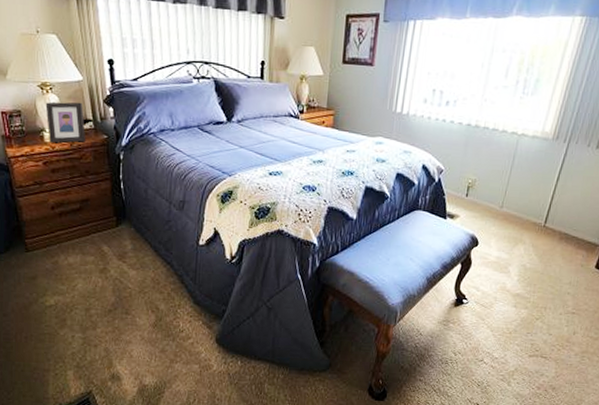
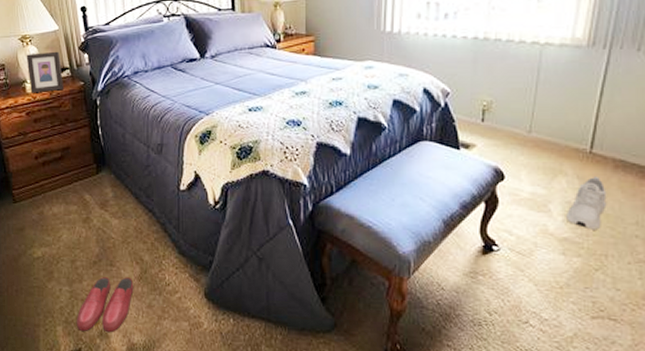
slippers: none [88,324,148,375] -> present [76,277,134,332]
shoe: none [520,245,552,288] -> present [566,175,607,230]

